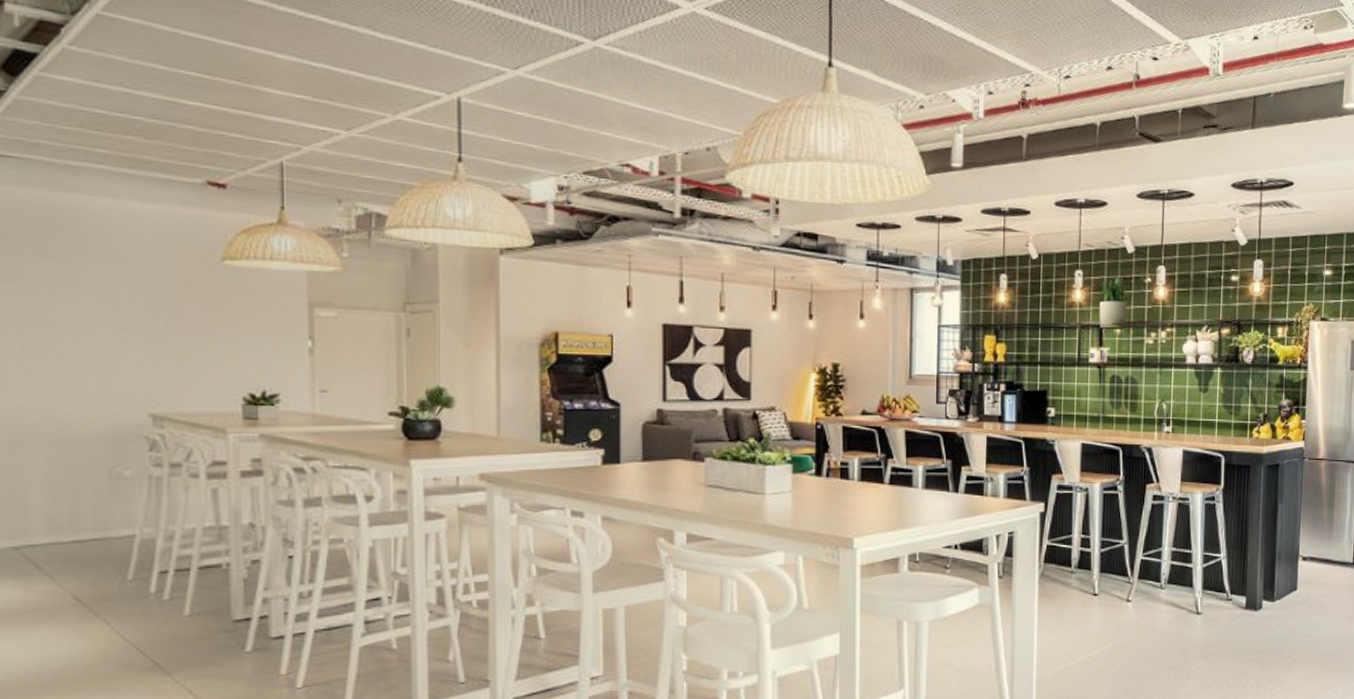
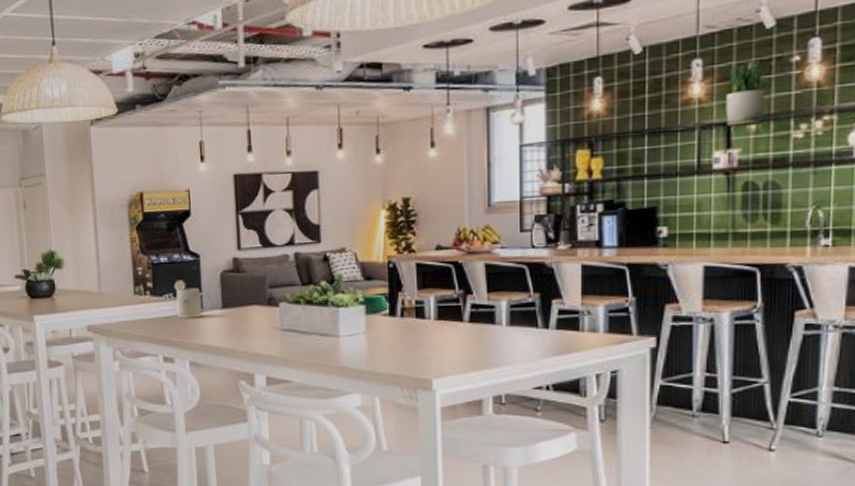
mug: none [589,437,630,470] -> present [175,287,211,319]

